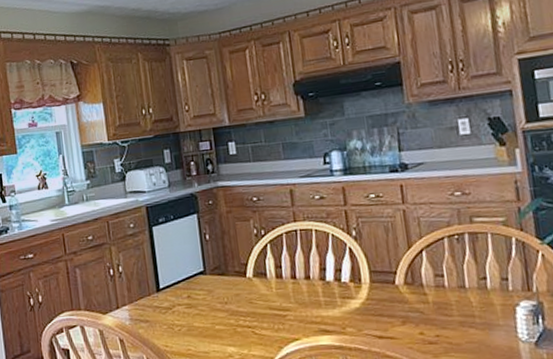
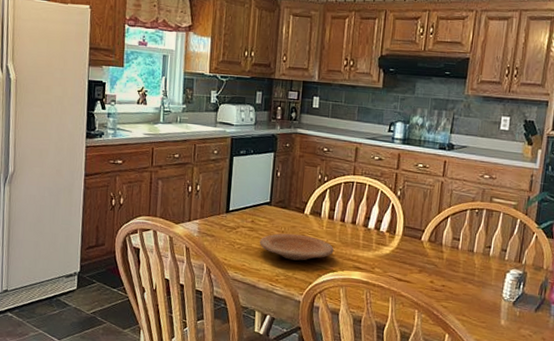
plate: none [201,302,292,335] -> present [259,233,334,261]

